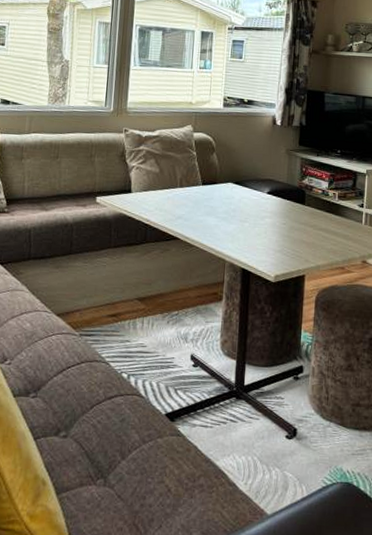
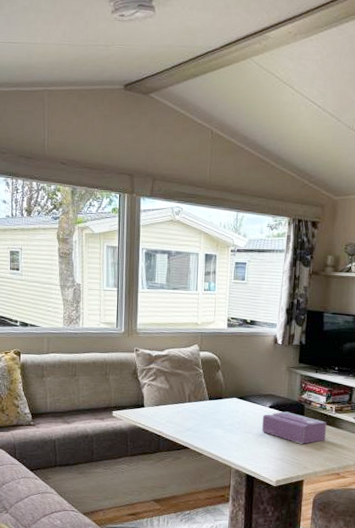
tissue box: none [259,198,330,234] -> present [262,411,327,444]

